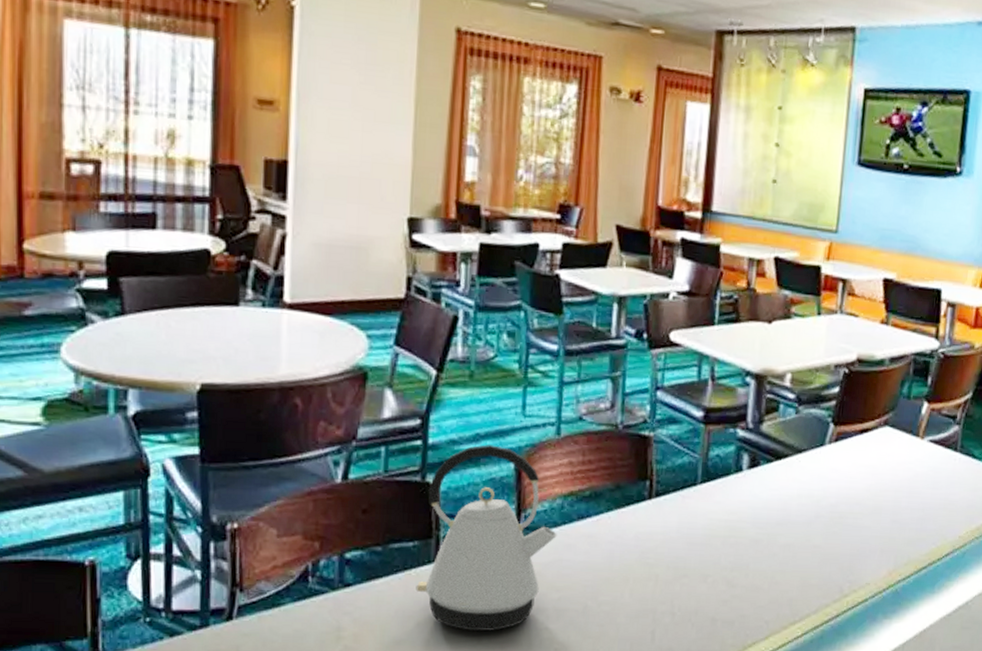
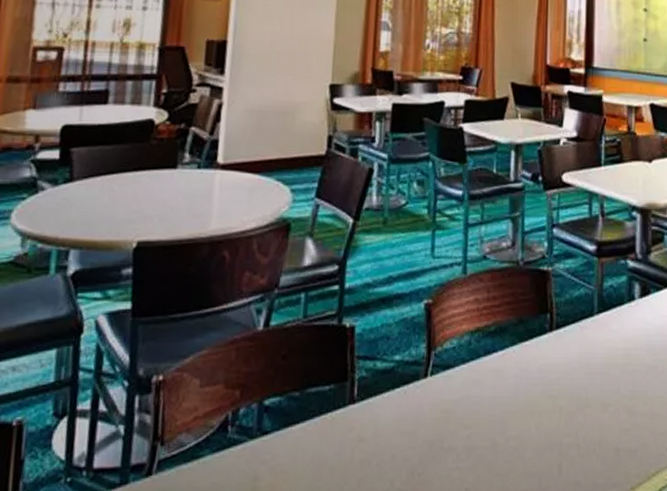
kettle: present [416,444,558,632] -> none [331,286,466,475]

